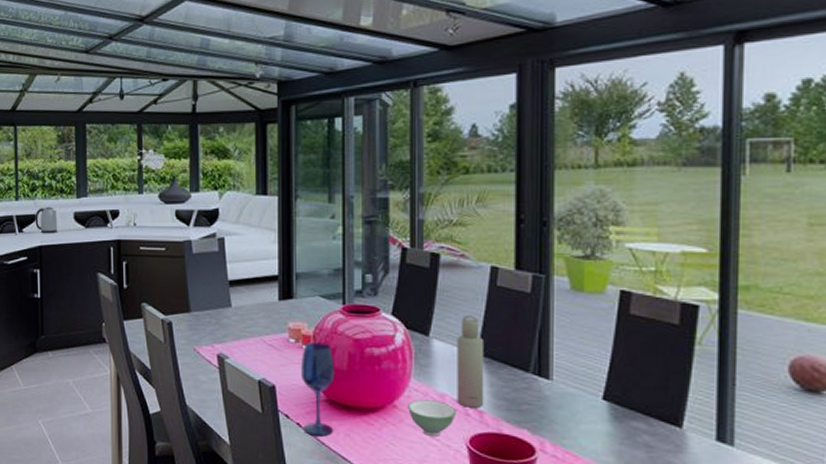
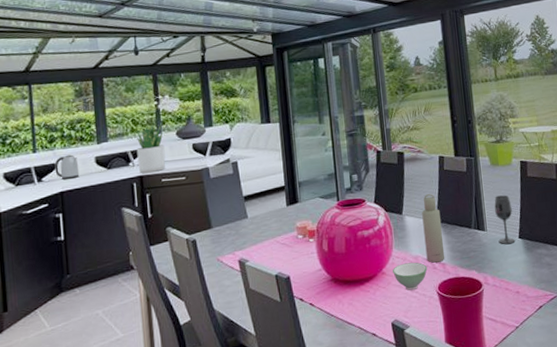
planter: none [115,181,145,238] -> present [135,122,166,173]
wineglass: present [300,342,335,437] -> none [308,234,339,311]
wine glass: none [567,334,597,405] -> present [494,195,515,245]

